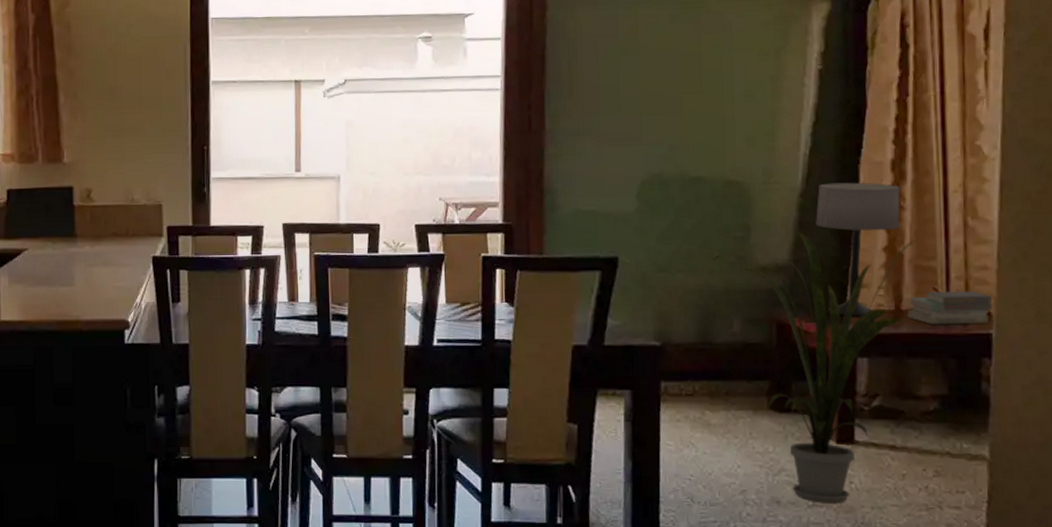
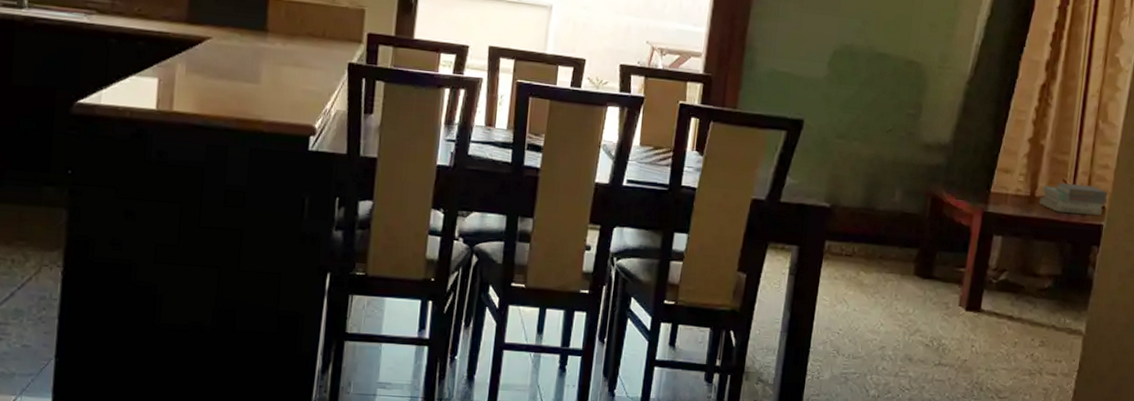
house plant: present [742,231,915,503] -> none [910,114,1055,364]
table lamp: present [816,182,900,317] -> none [976,74,1050,199]

